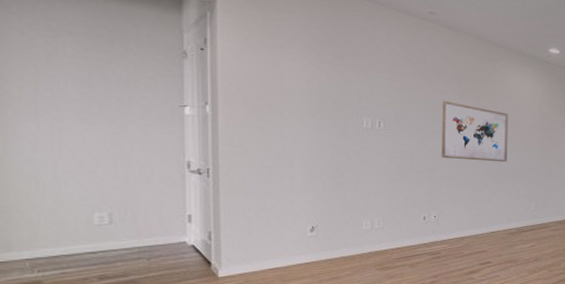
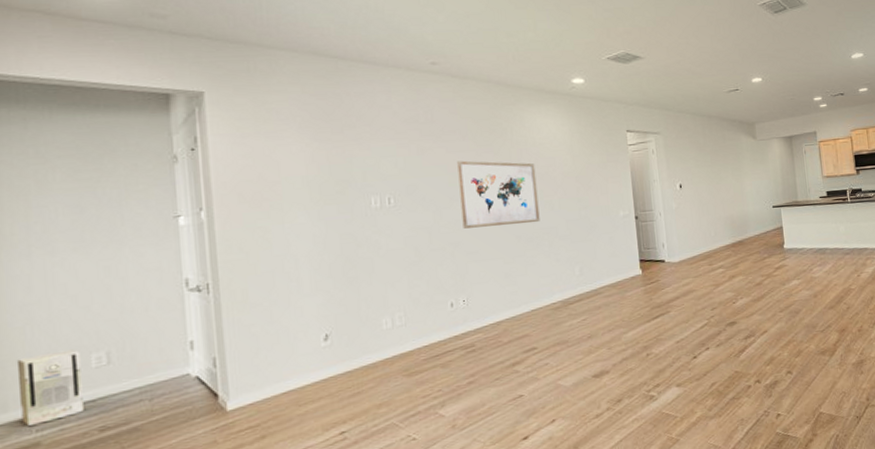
air purifier: none [20,206,84,266] -> present [16,349,84,426]

